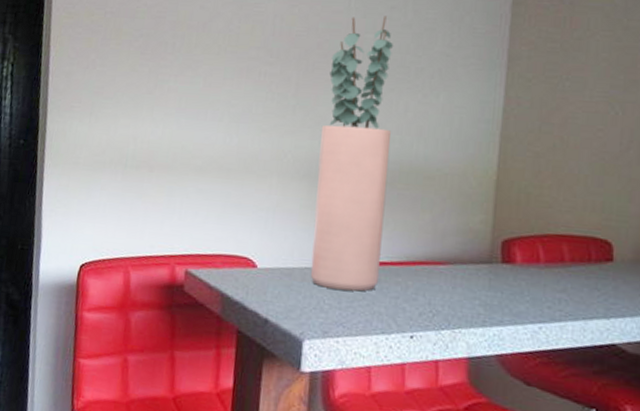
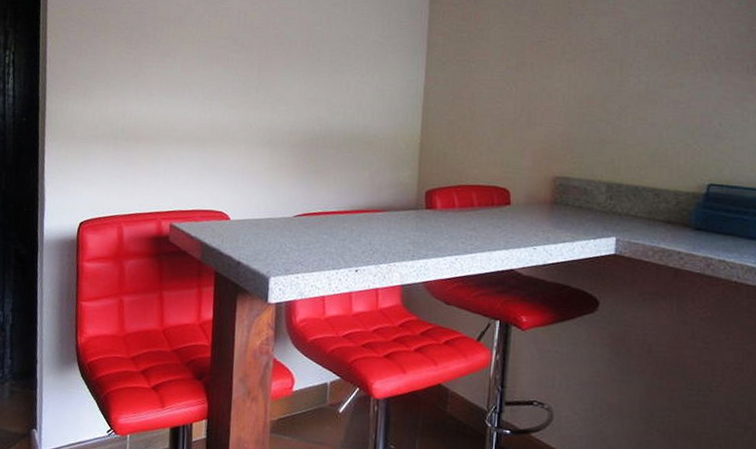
vase: present [310,15,394,292] -> none [274,11,337,236]

